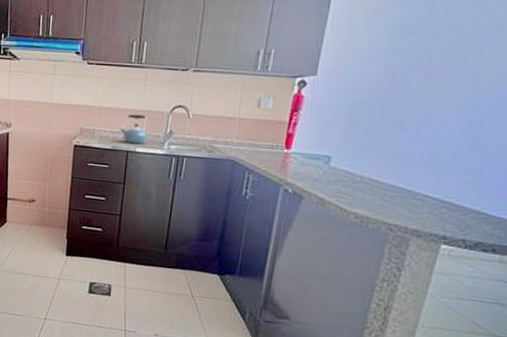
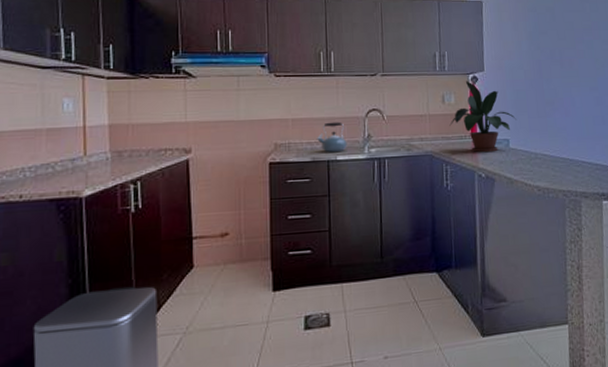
potted plant: none [261,85,346,168] -> present [449,81,516,153]

